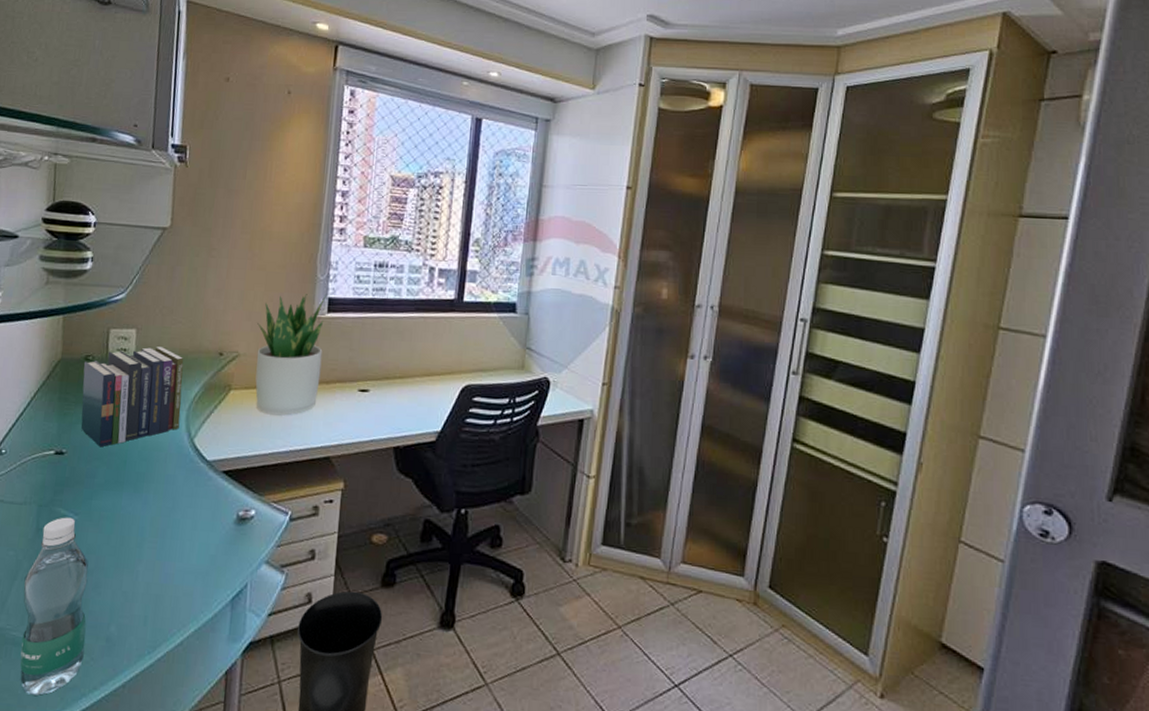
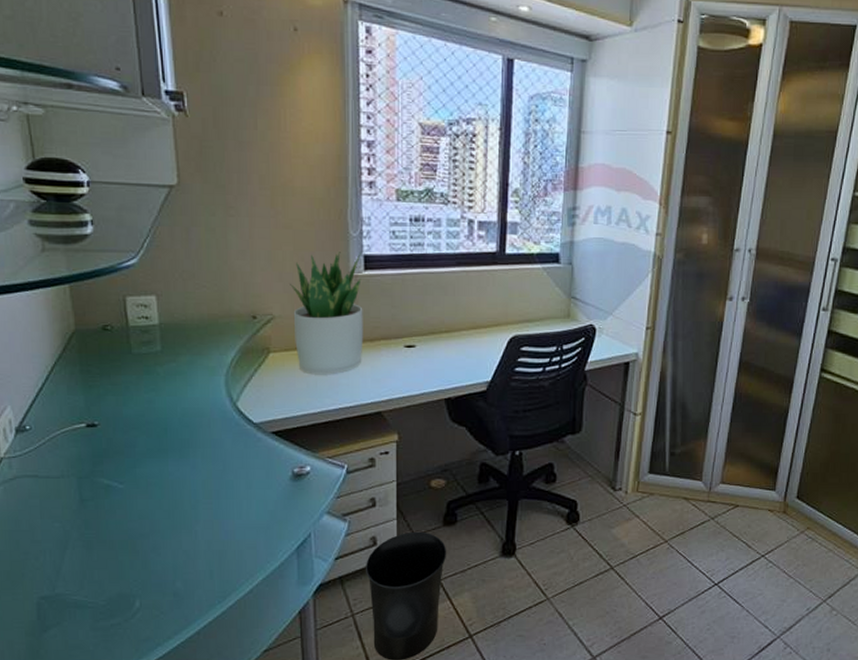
bottle: present [20,517,89,696] -> none [76,487,153,649]
books: present [80,347,184,448] -> none [102,313,219,417]

